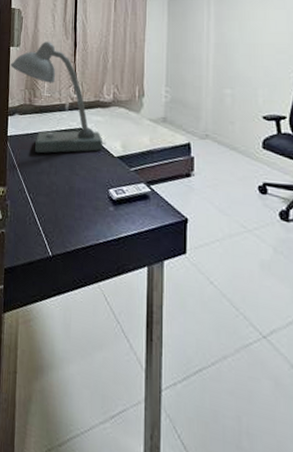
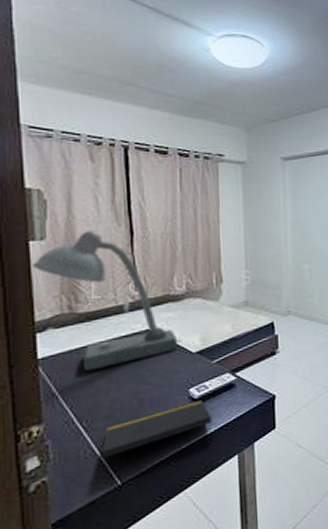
notepad: none [40,201,127,230] -> present [100,399,213,459]

